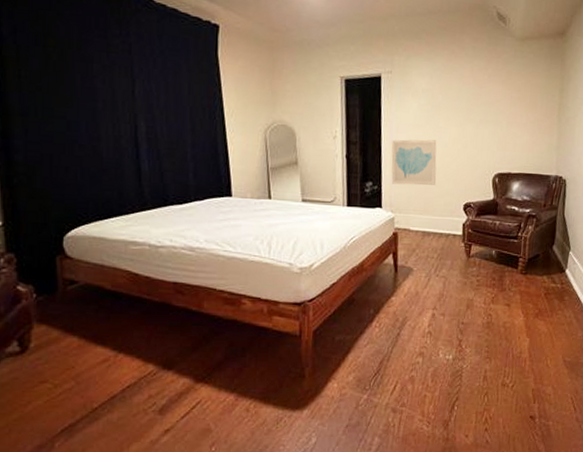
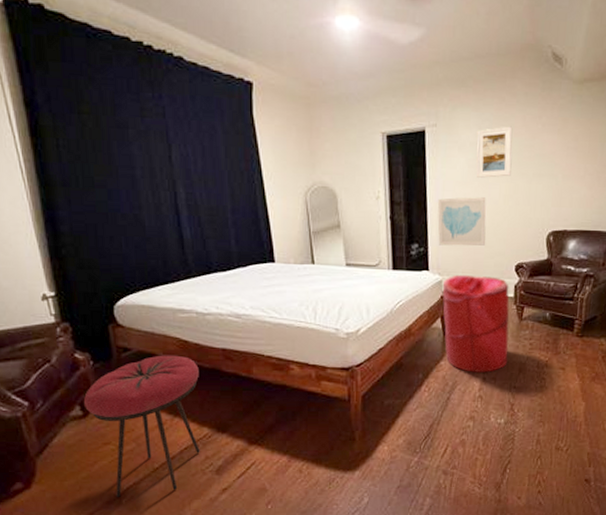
stool: none [22,288,148,441] -> present [83,355,200,497]
laundry hamper: none [394,212,458,308] -> present [442,274,510,372]
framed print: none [428,75,462,122] -> present [476,126,513,178]

